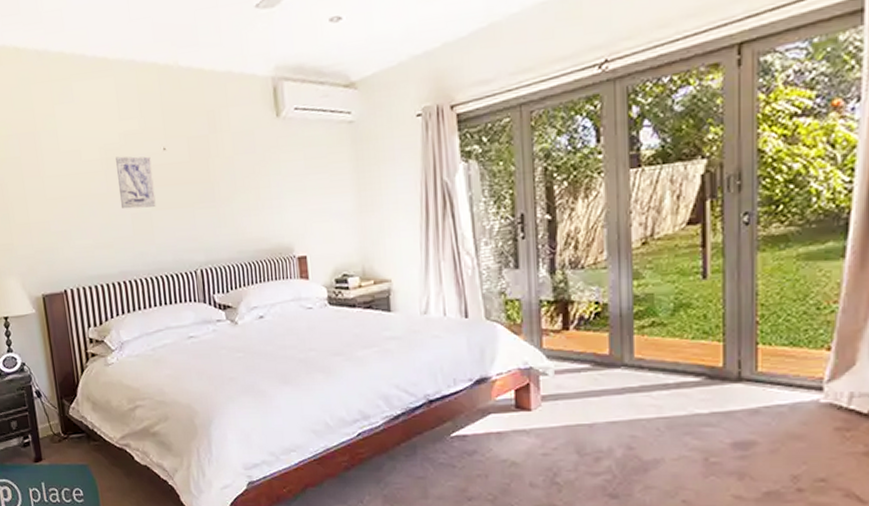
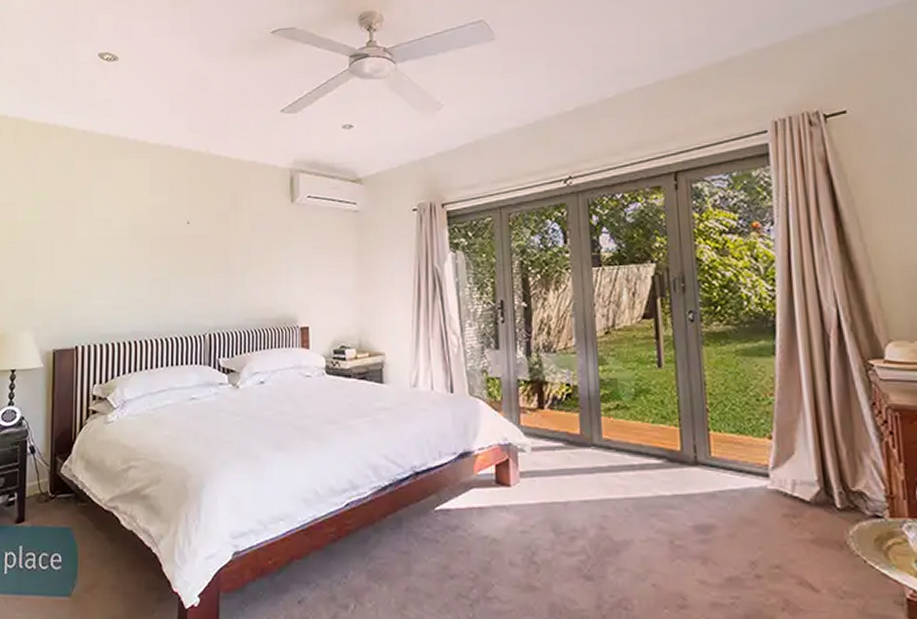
wall art: present [116,156,156,209] -> none [141,226,175,274]

